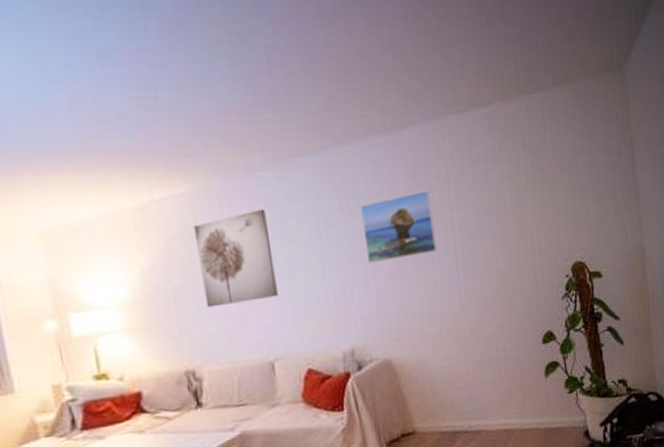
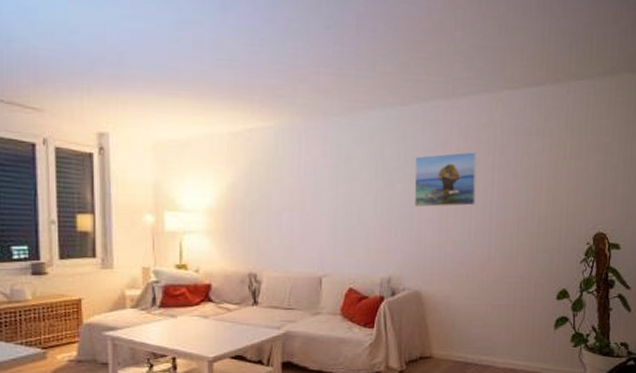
wall art: present [193,209,278,308] -> none [274,148,336,224]

